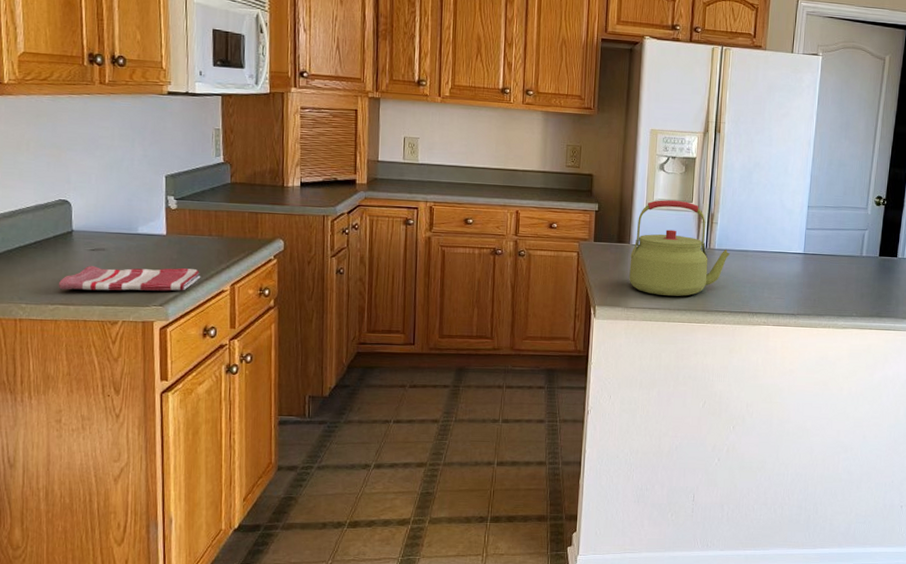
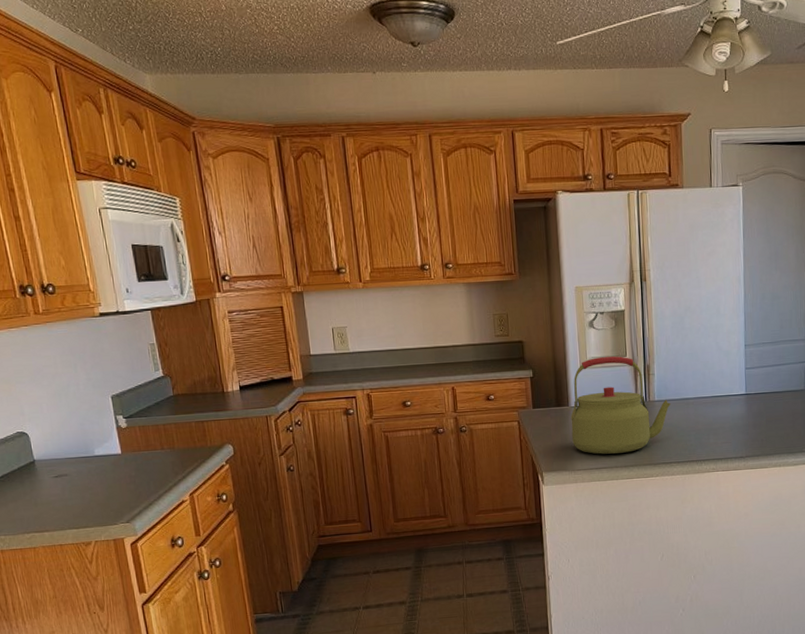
dish towel: present [58,265,201,291] -> none [30,483,161,519]

